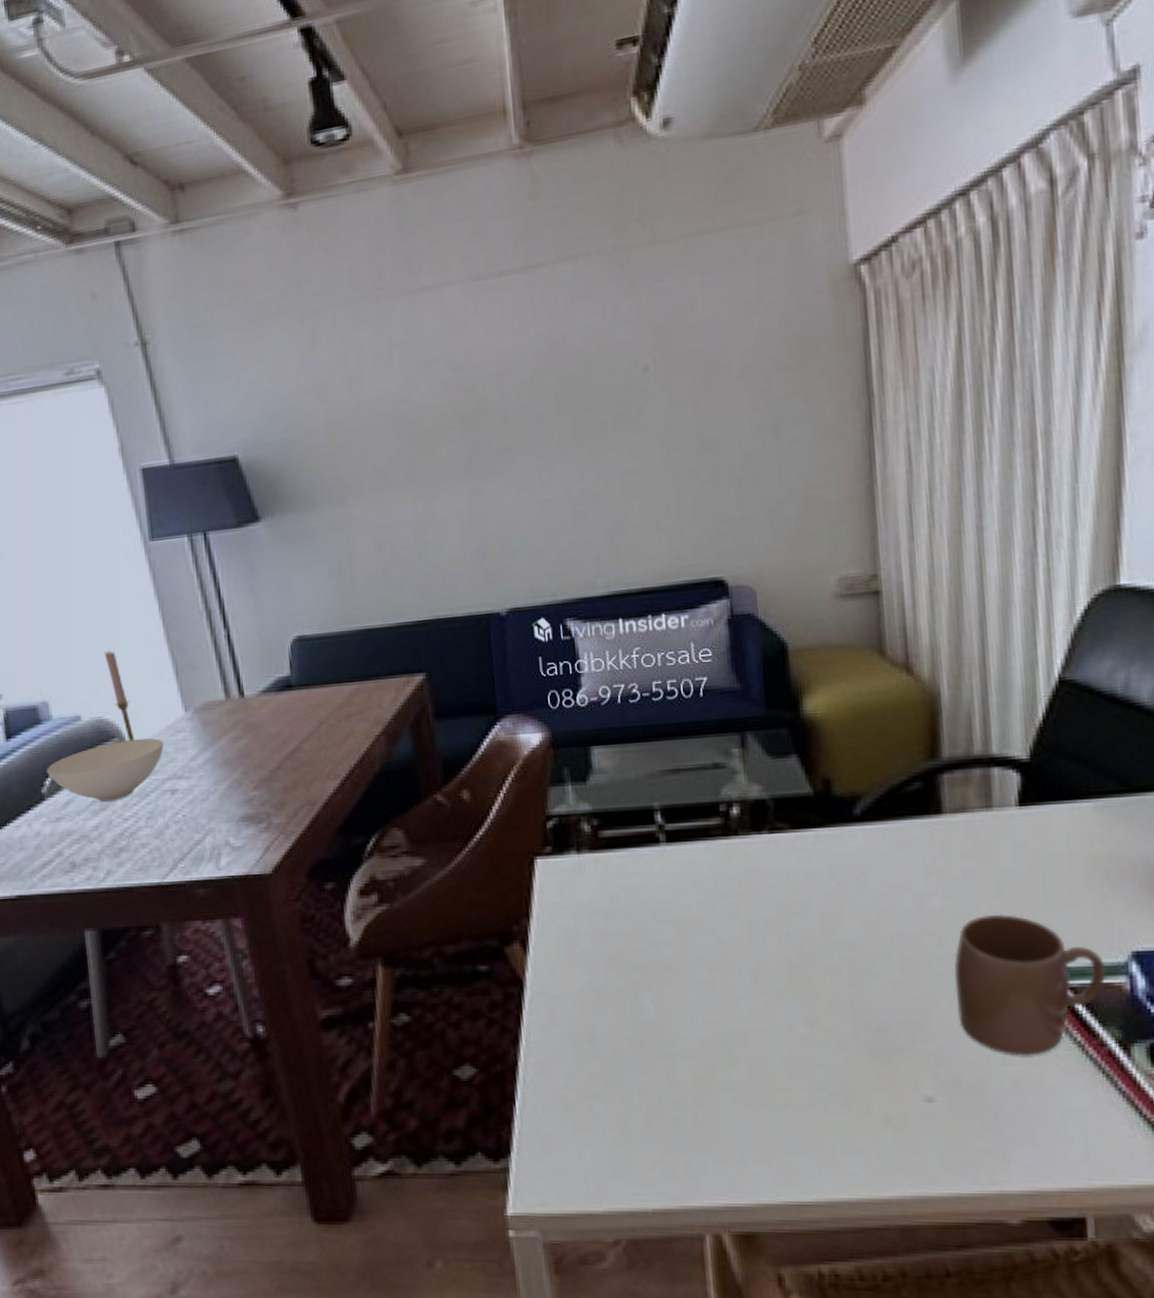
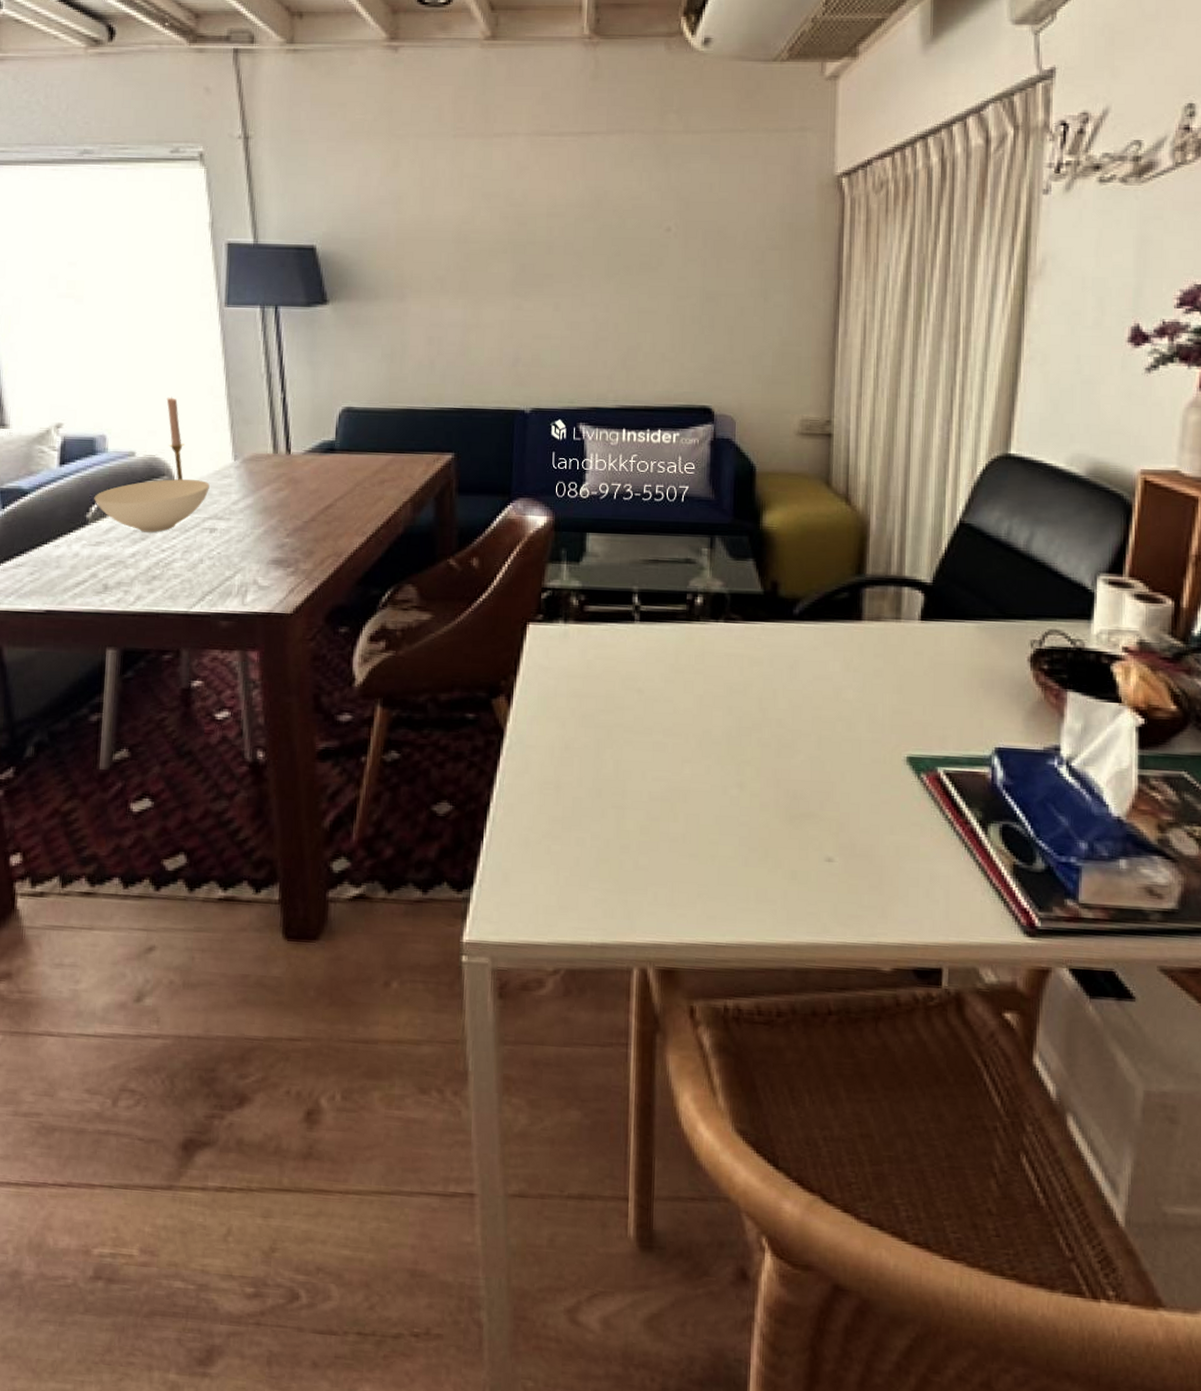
mug: present [954,913,1106,1056] -> none [858,707,975,827]

